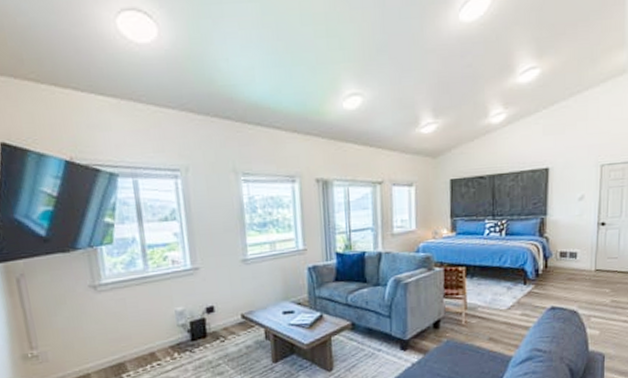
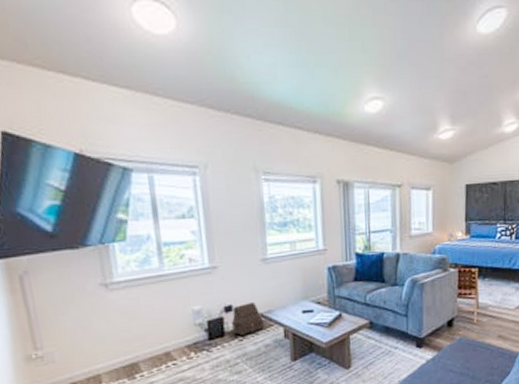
satchel: none [212,302,246,337] -> present [231,301,265,336]

